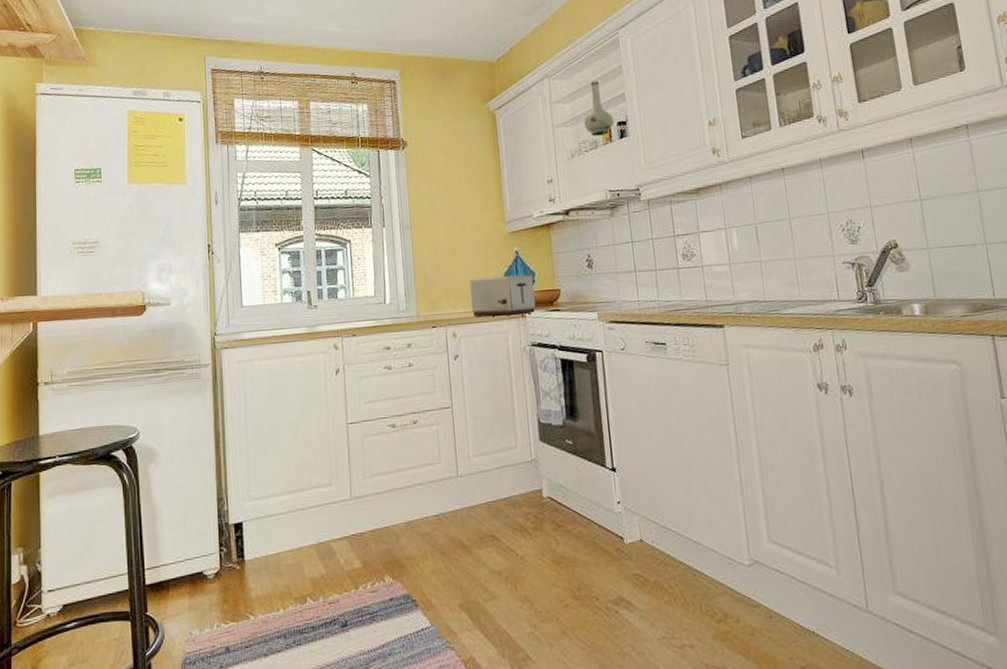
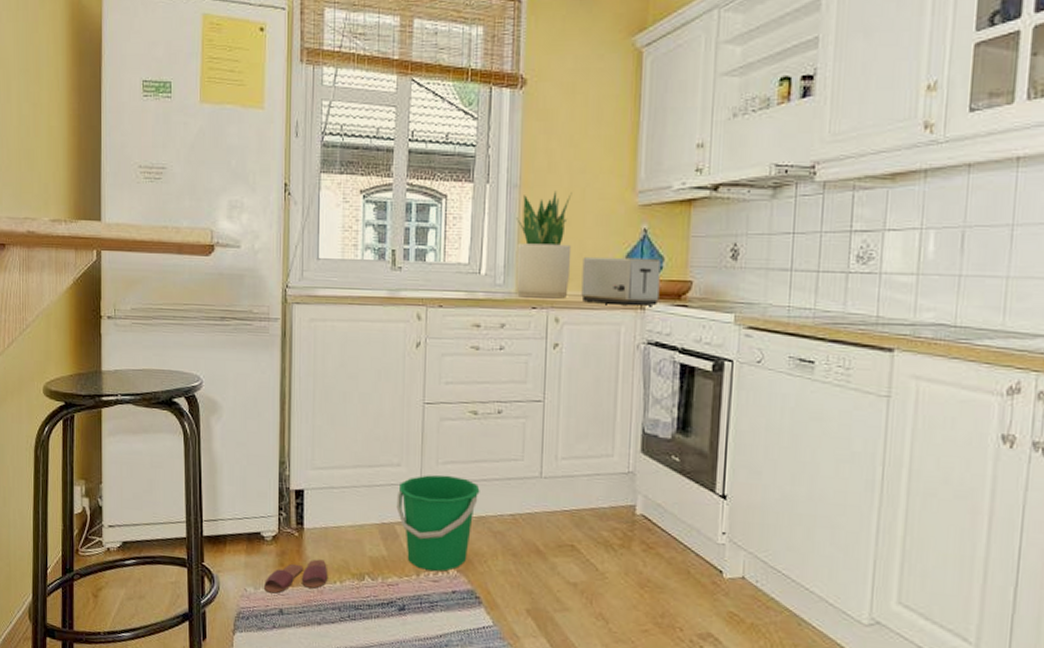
slippers: none [209,589,272,632] -> present [264,559,328,594]
bucket: none [330,487,405,583] -> present [396,475,480,572]
planter: none [411,227,461,319] -> present [516,190,572,299]
vase: present [584,81,614,136] -> none [756,17,797,92]

